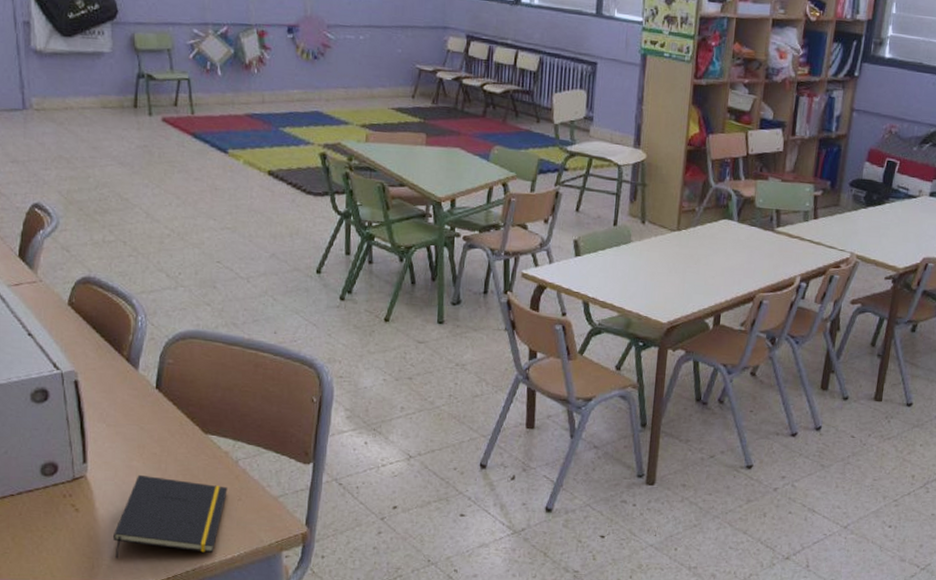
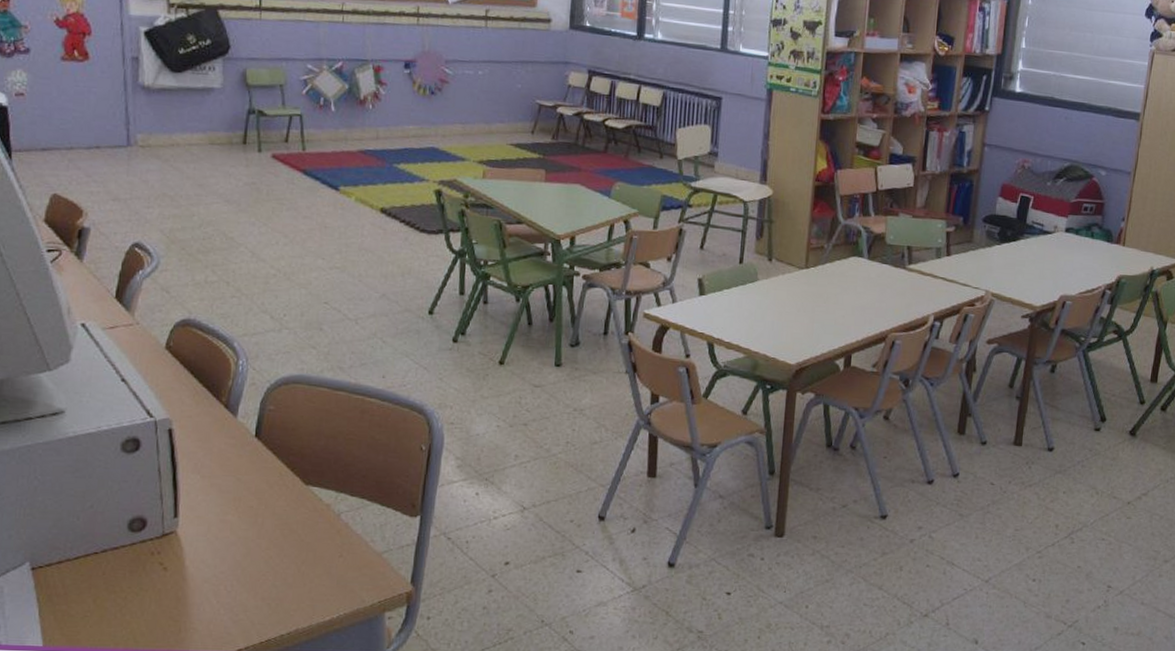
notepad: present [112,474,228,558] -> none [202,529,328,621]

